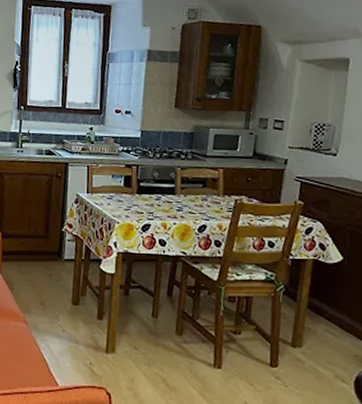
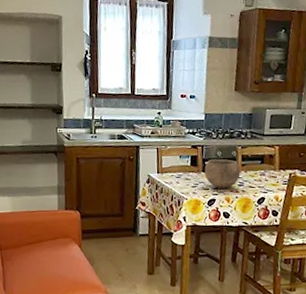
bowl: none [139,180,179,214] -> present [204,159,241,189]

